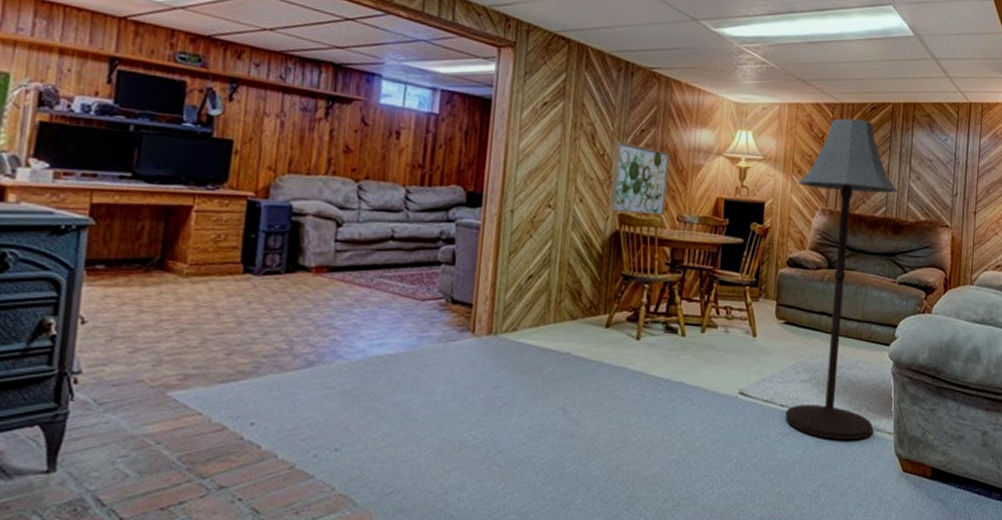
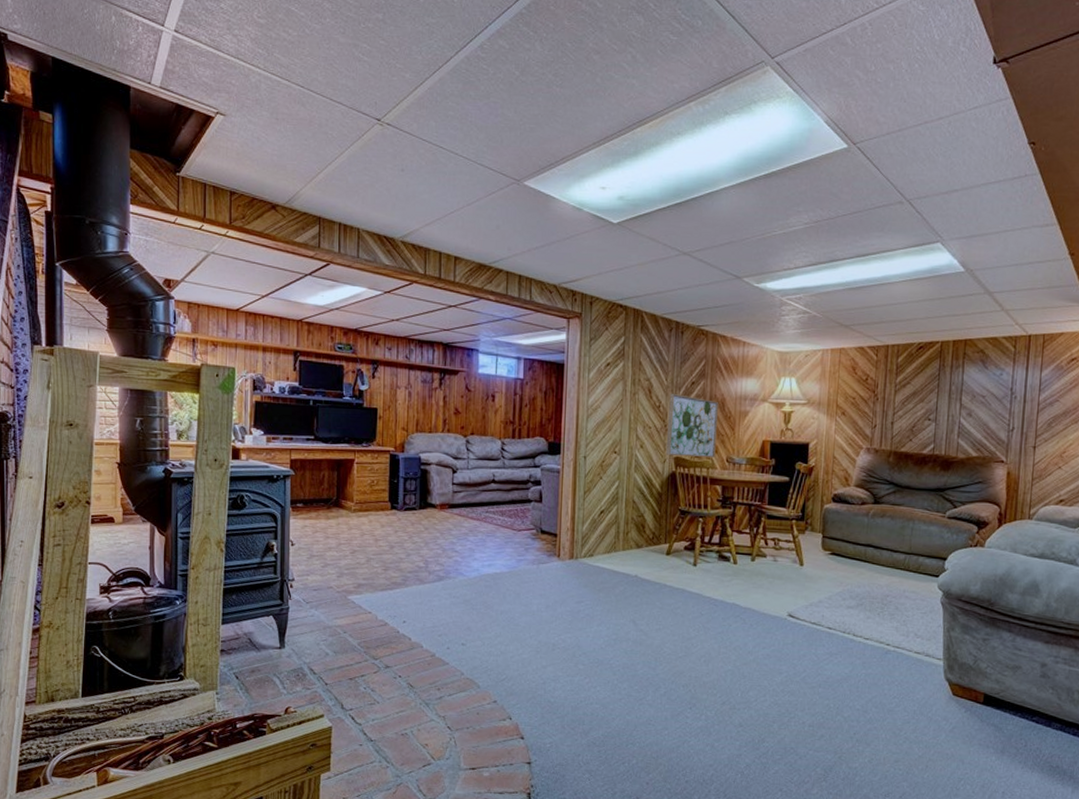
floor lamp: present [785,118,897,441] -> none [832,359,947,664]

